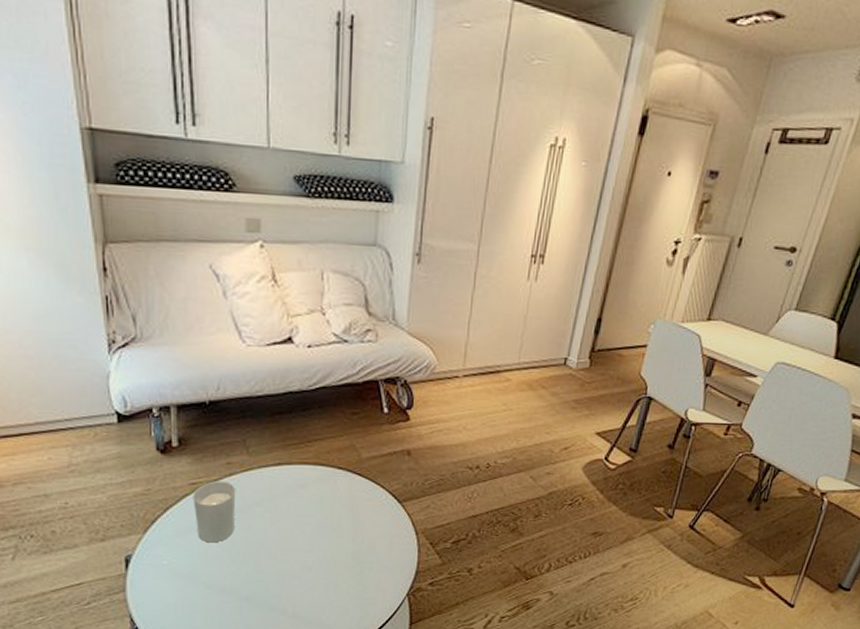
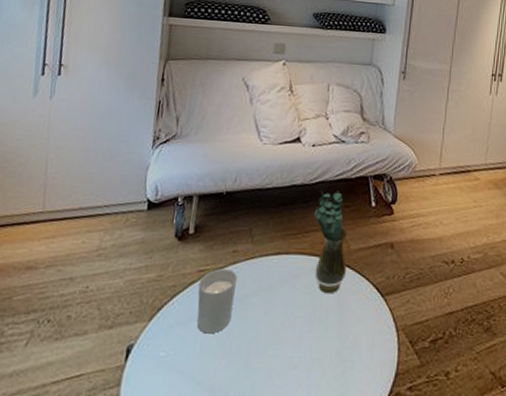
vase: none [316,396,358,502] -> present [314,190,347,294]

